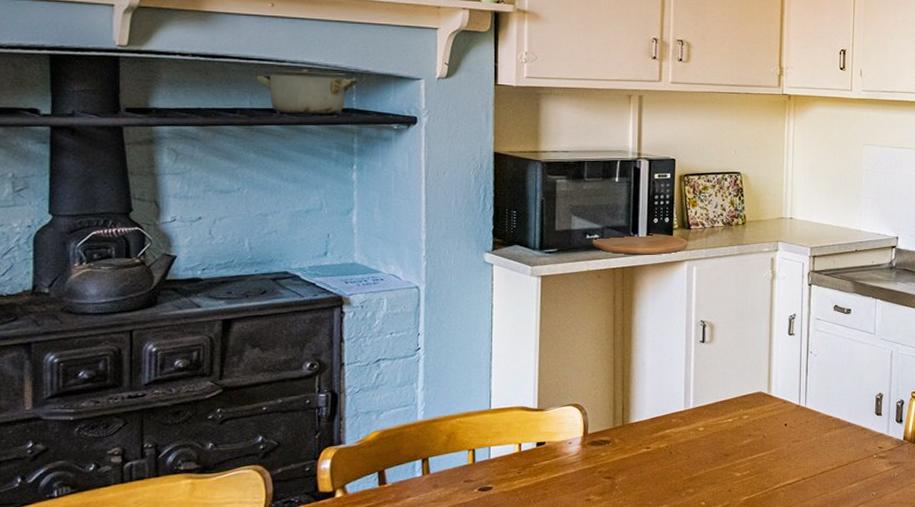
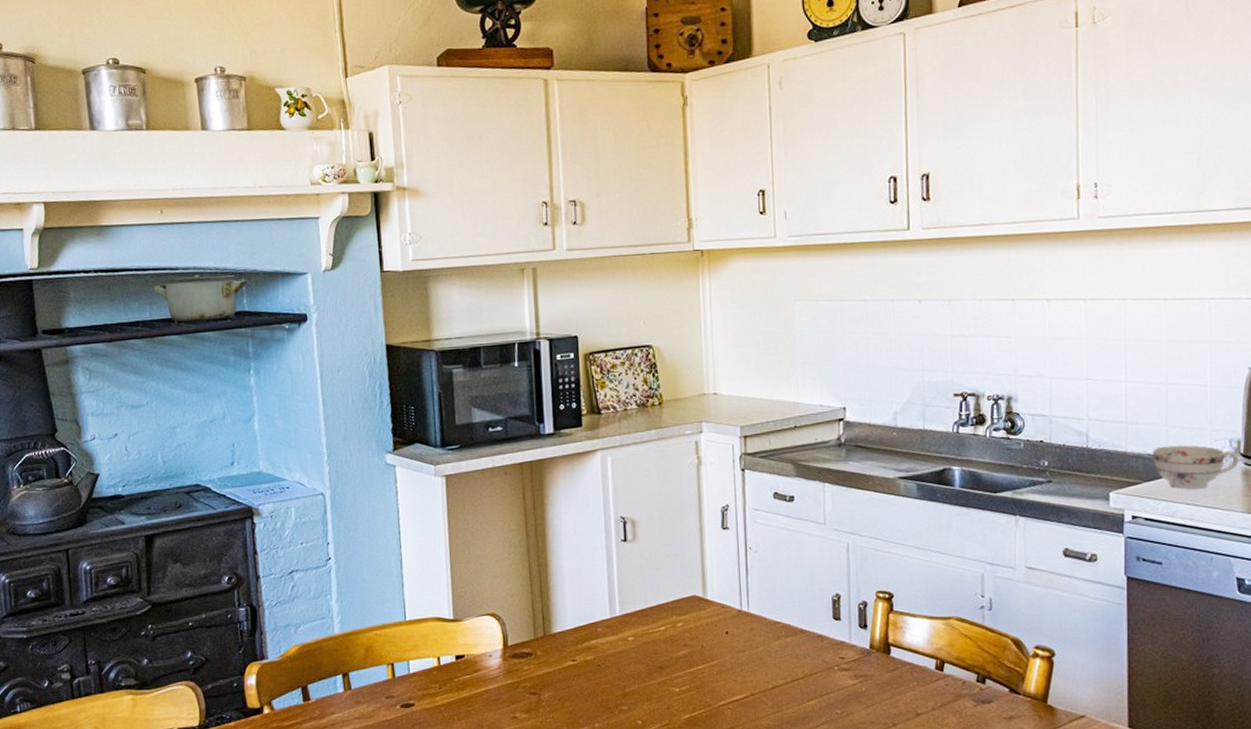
cutting board: present [592,233,688,255] -> none [495,421,600,447]

